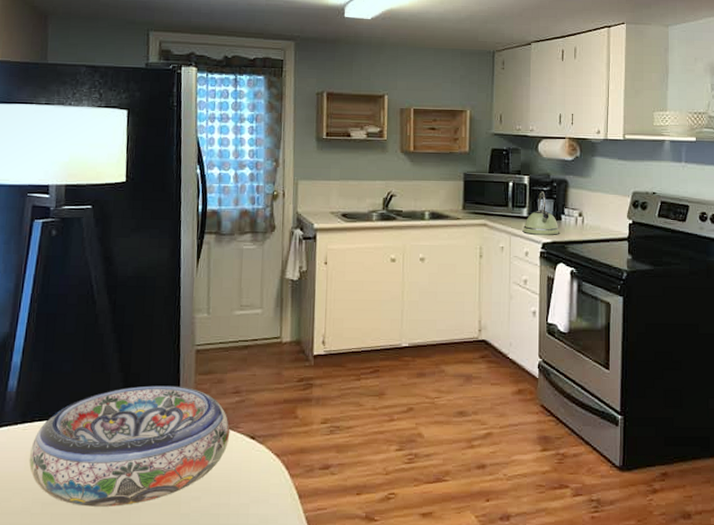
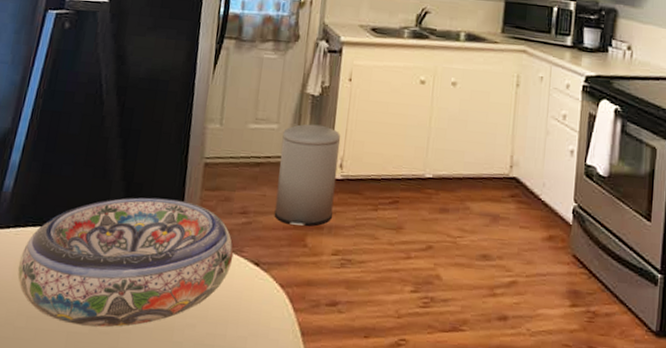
pedal bin: none [265,306,321,400] -> present [274,124,341,227]
kettle: present [522,191,560,236] -> none [565,19,606,68]

